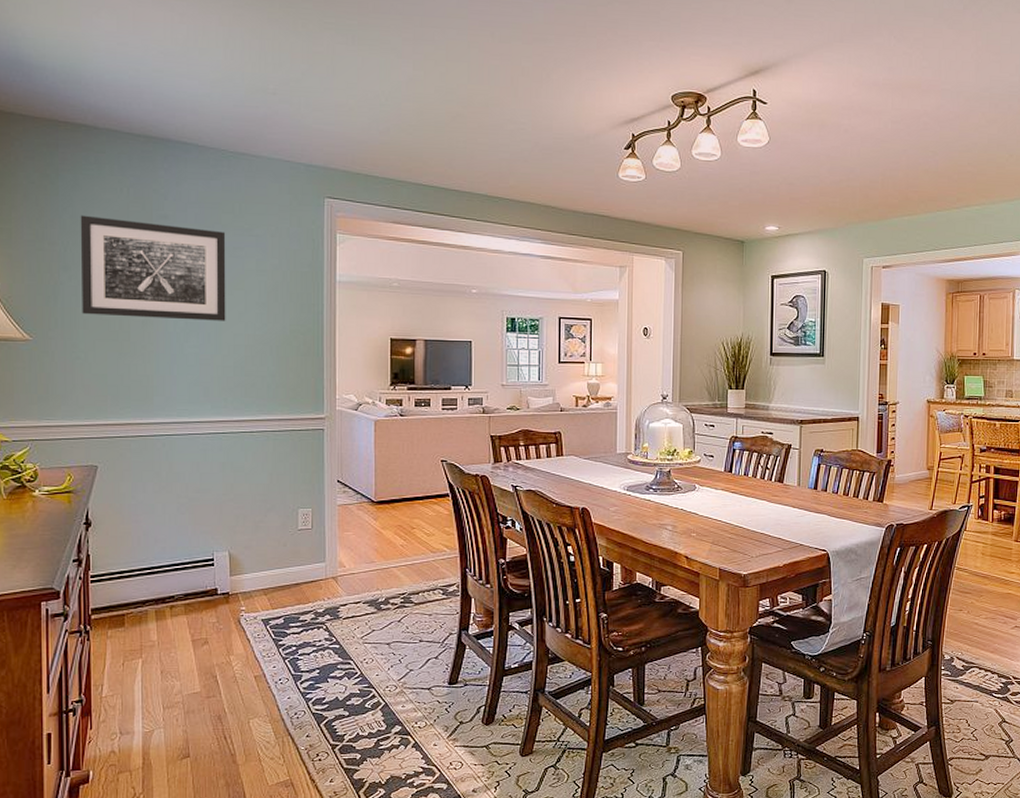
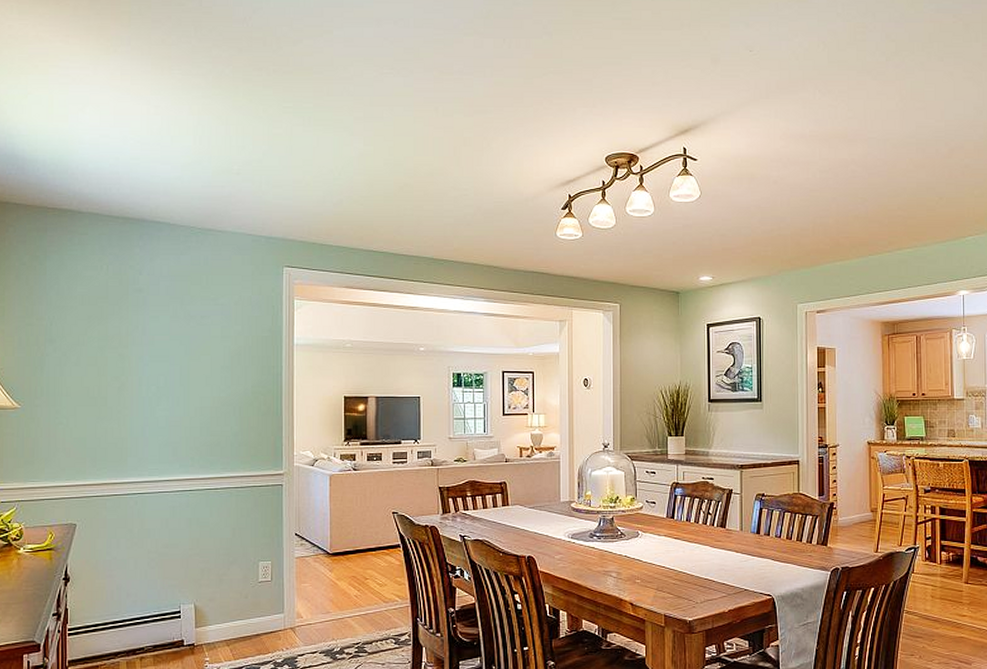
wall art: present [80,215,226,321] -> none [64,292,194,385]

